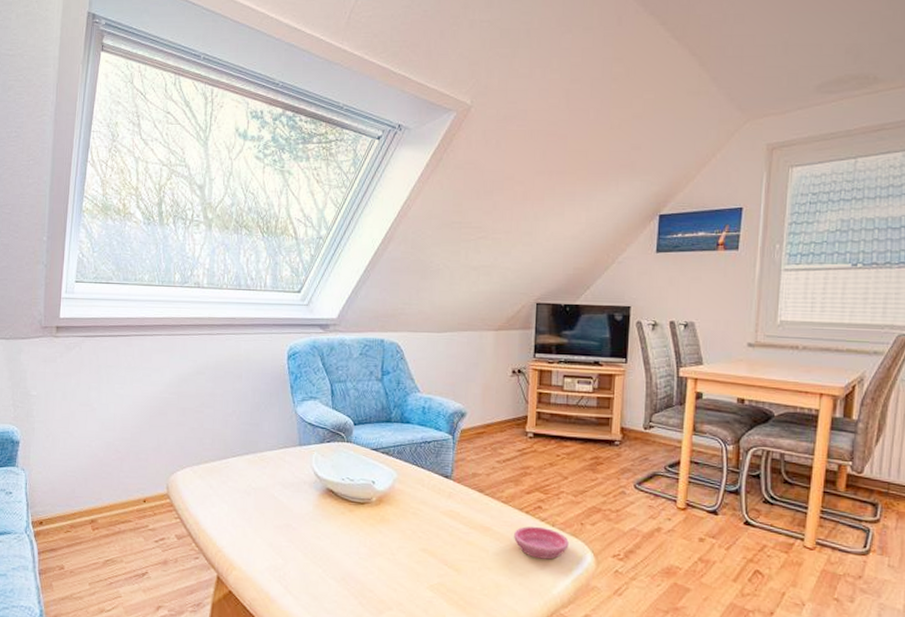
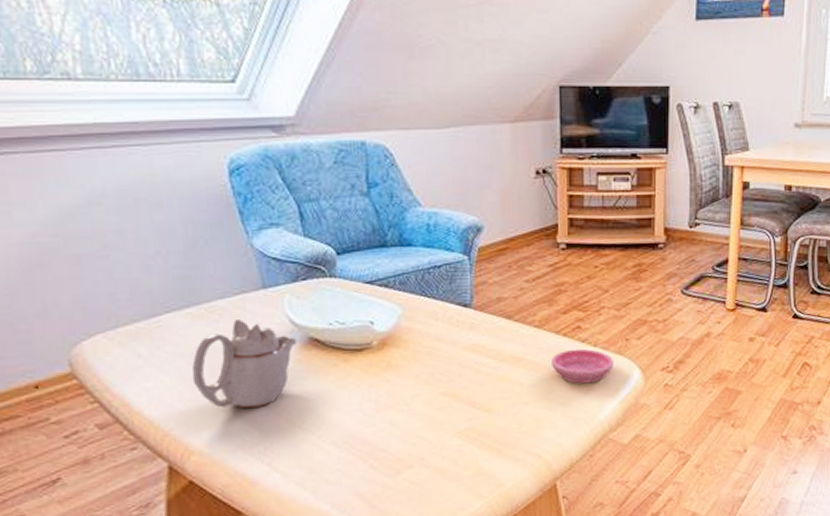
teapot: none [242,468,318,540] -> present [192,319,297,409]

